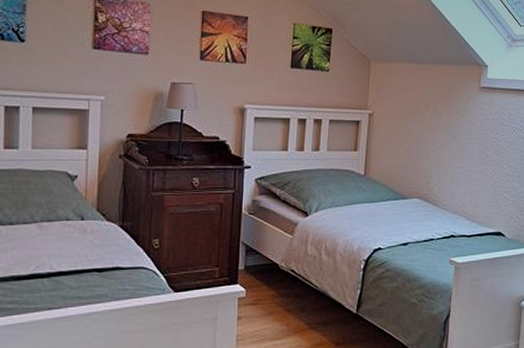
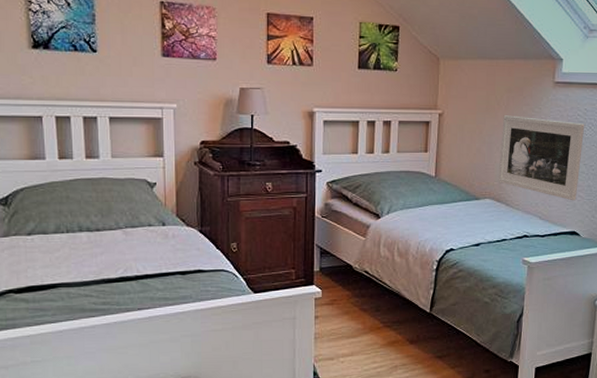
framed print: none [426,117,509,202] -> present [498,115,585,201]

